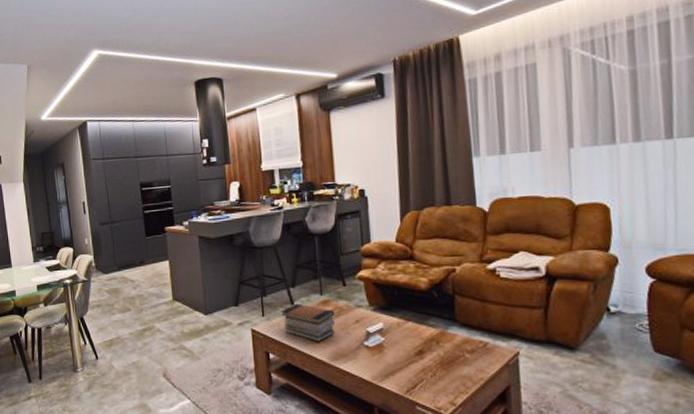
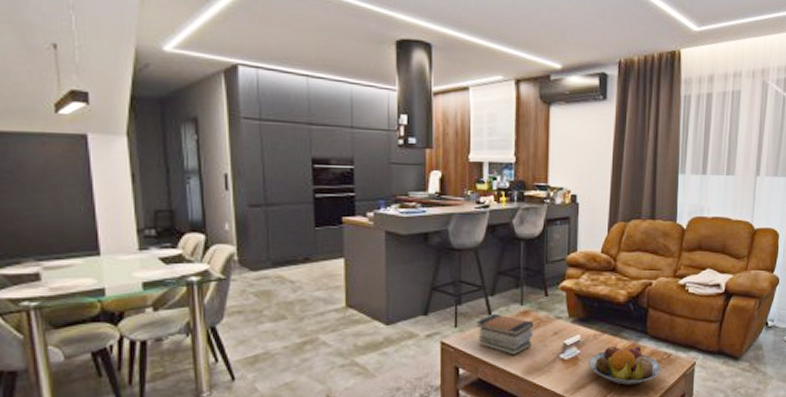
fruit bowl: none [394,331,479,374] -> present [588,344,662,385]

